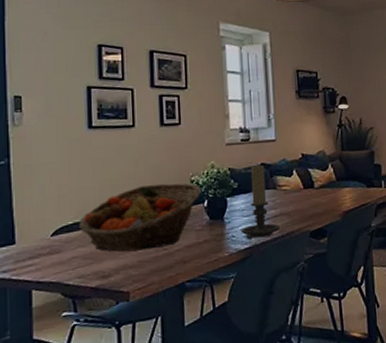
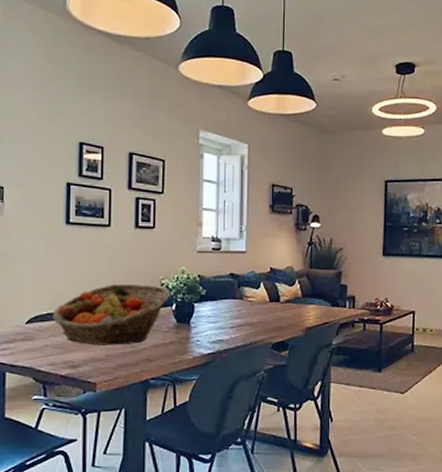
candle holder: present [242,164,280,239] -> none [206,274,243,345]

